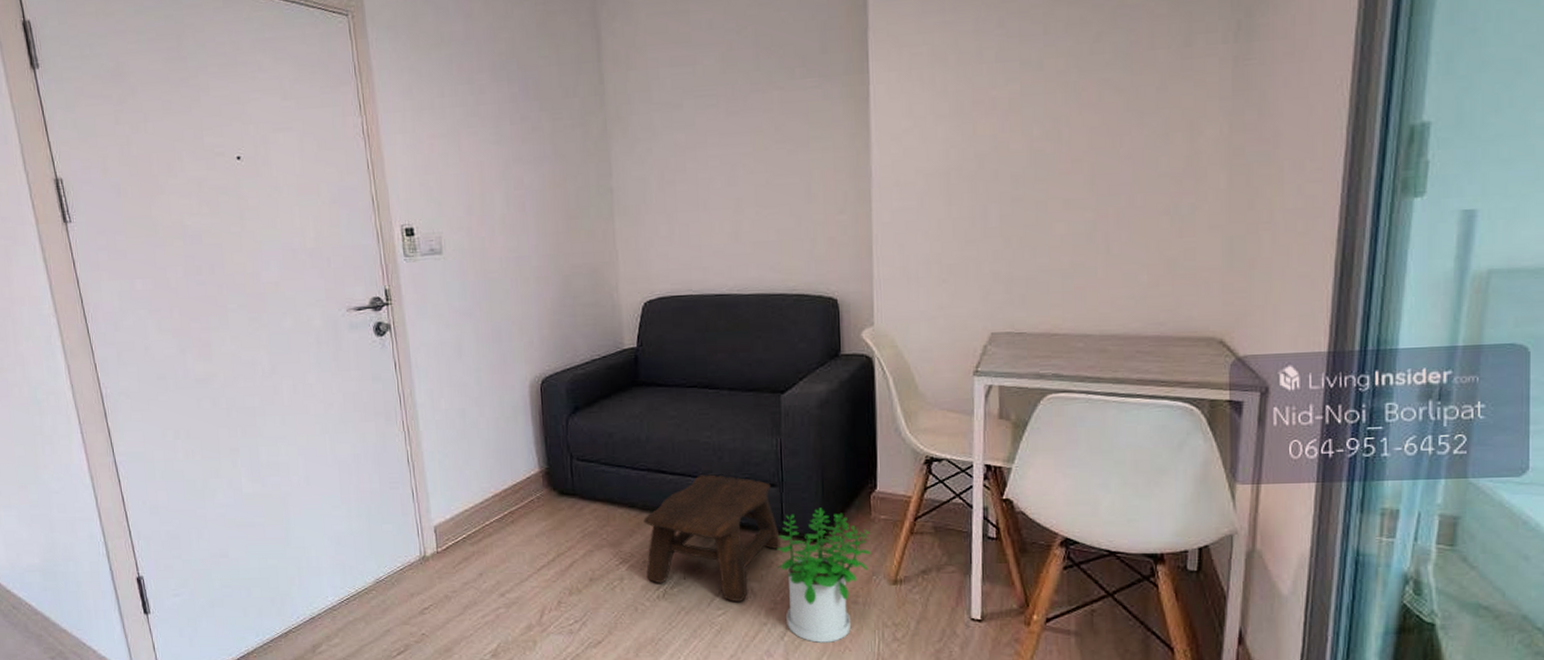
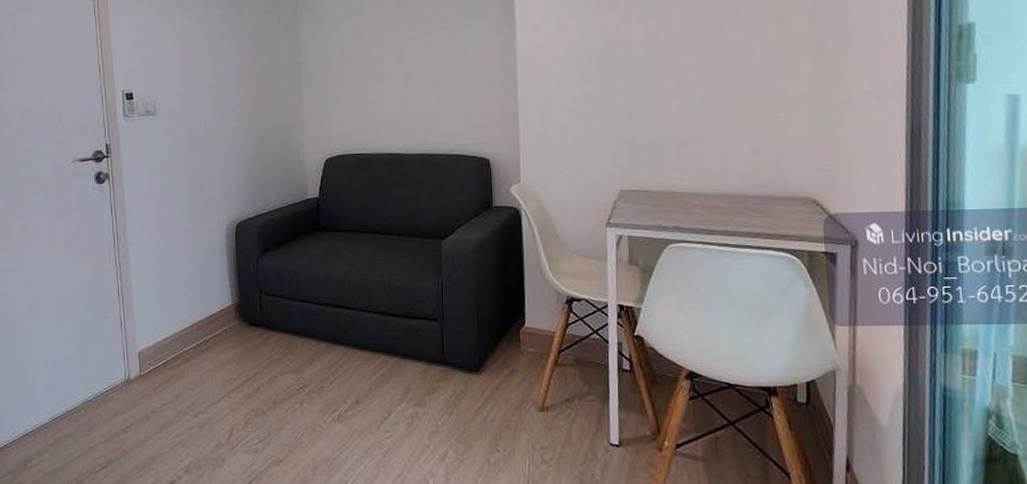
stool: present [643,474,780,601] -> none [322,309,442,425]
potted plant: present [776,508,871,643] -> none [438,341,521,464]

